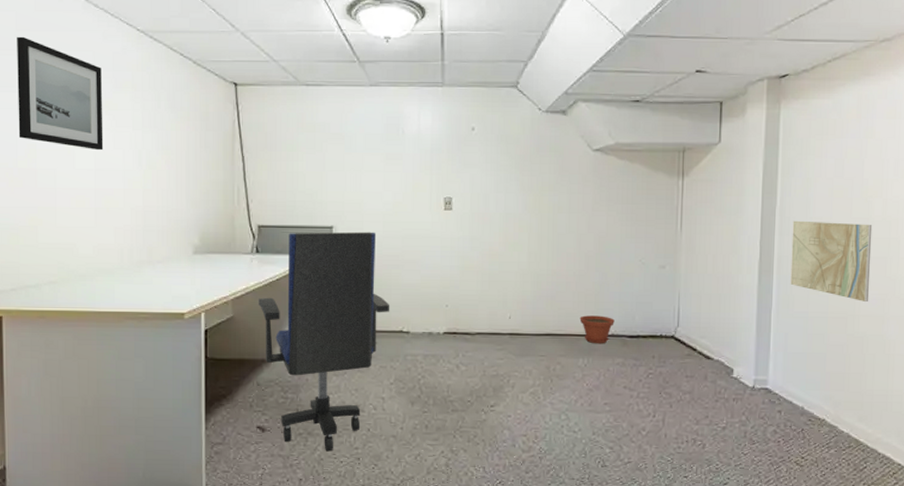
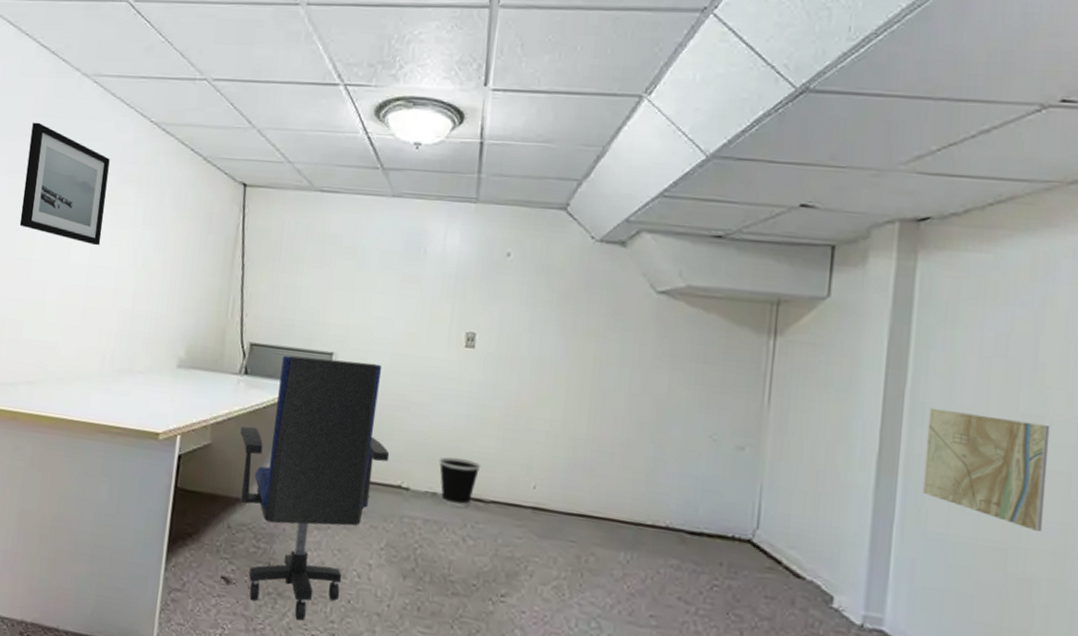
wastebasket: none [431,302,466,342] -> present [439,457,481,508]
plant pot: present [579,315,615,344] -> none [624,497,671,538]

